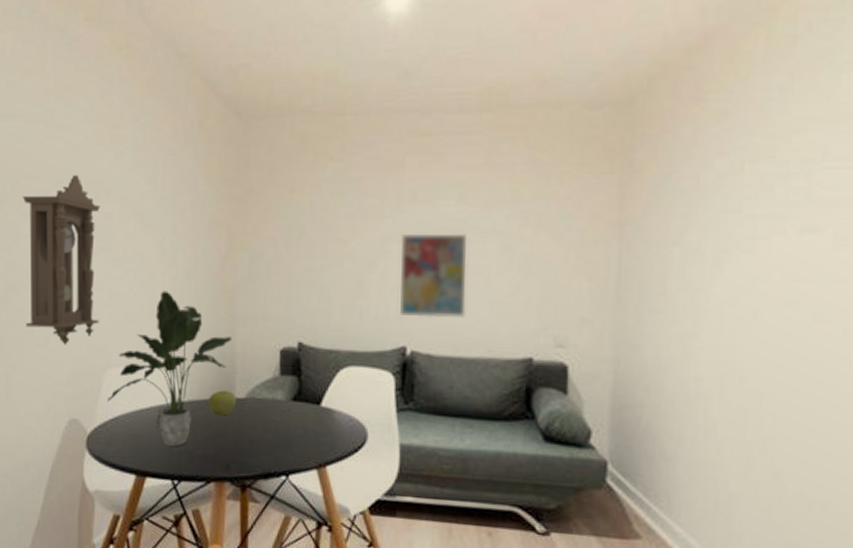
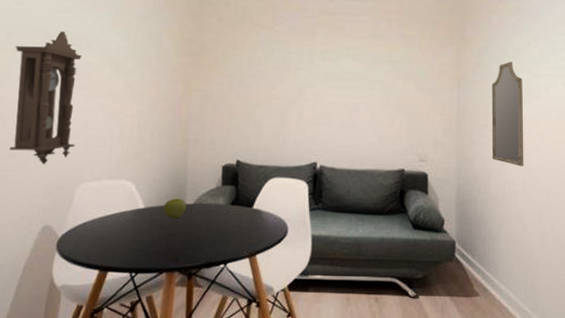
potted plant: present [107,291,233,446] -> none [78,121,185,245]
wall art: present [400,233,467,318] -> none [312,81,359,141]
home mirror: none [670,197,727,357] -> present [491,62,524,166]

